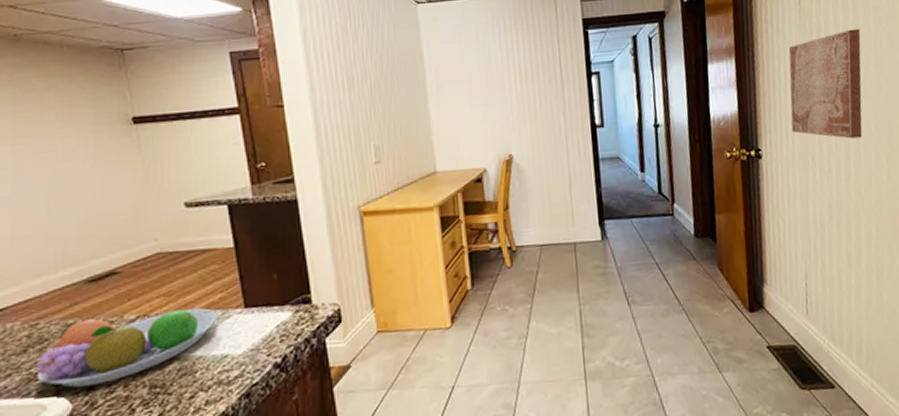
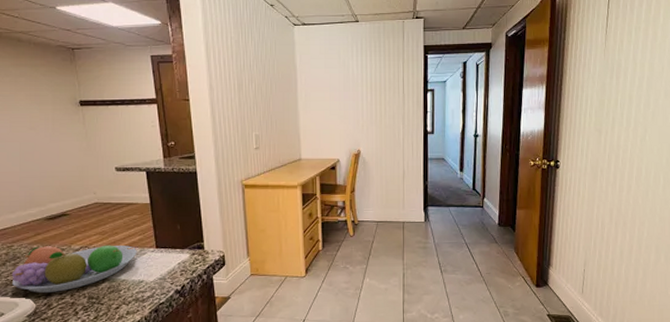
wall art: present [788,28,862,139] -> none [586,67,654,158]

